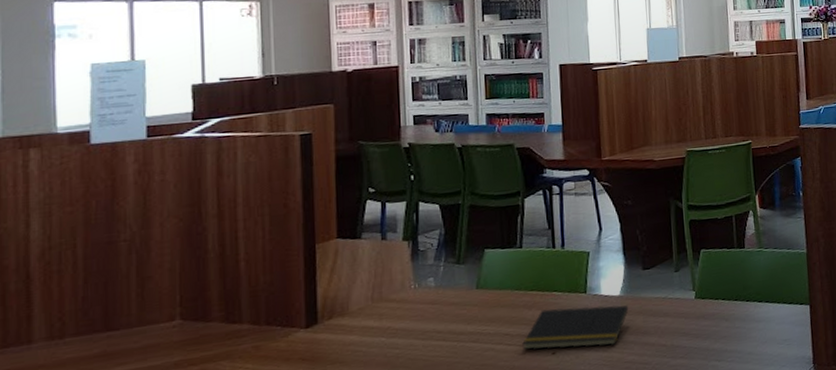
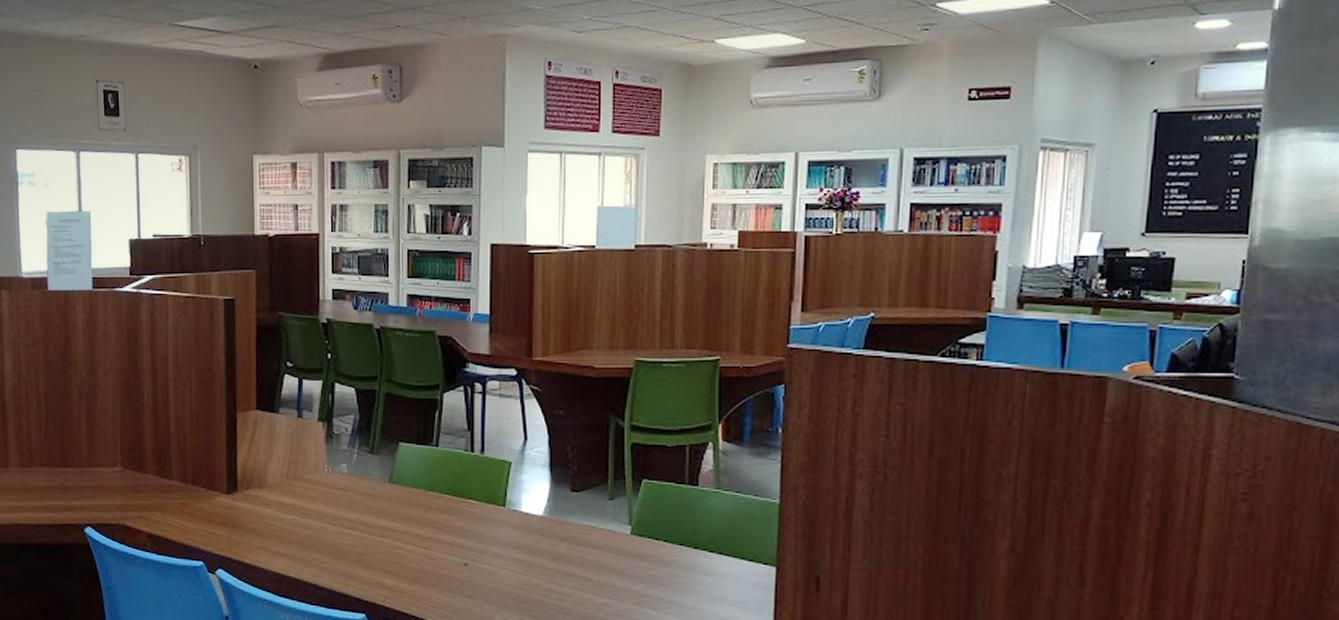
notepad: present [522,305,629,350] -> none [433,516,552,569]

